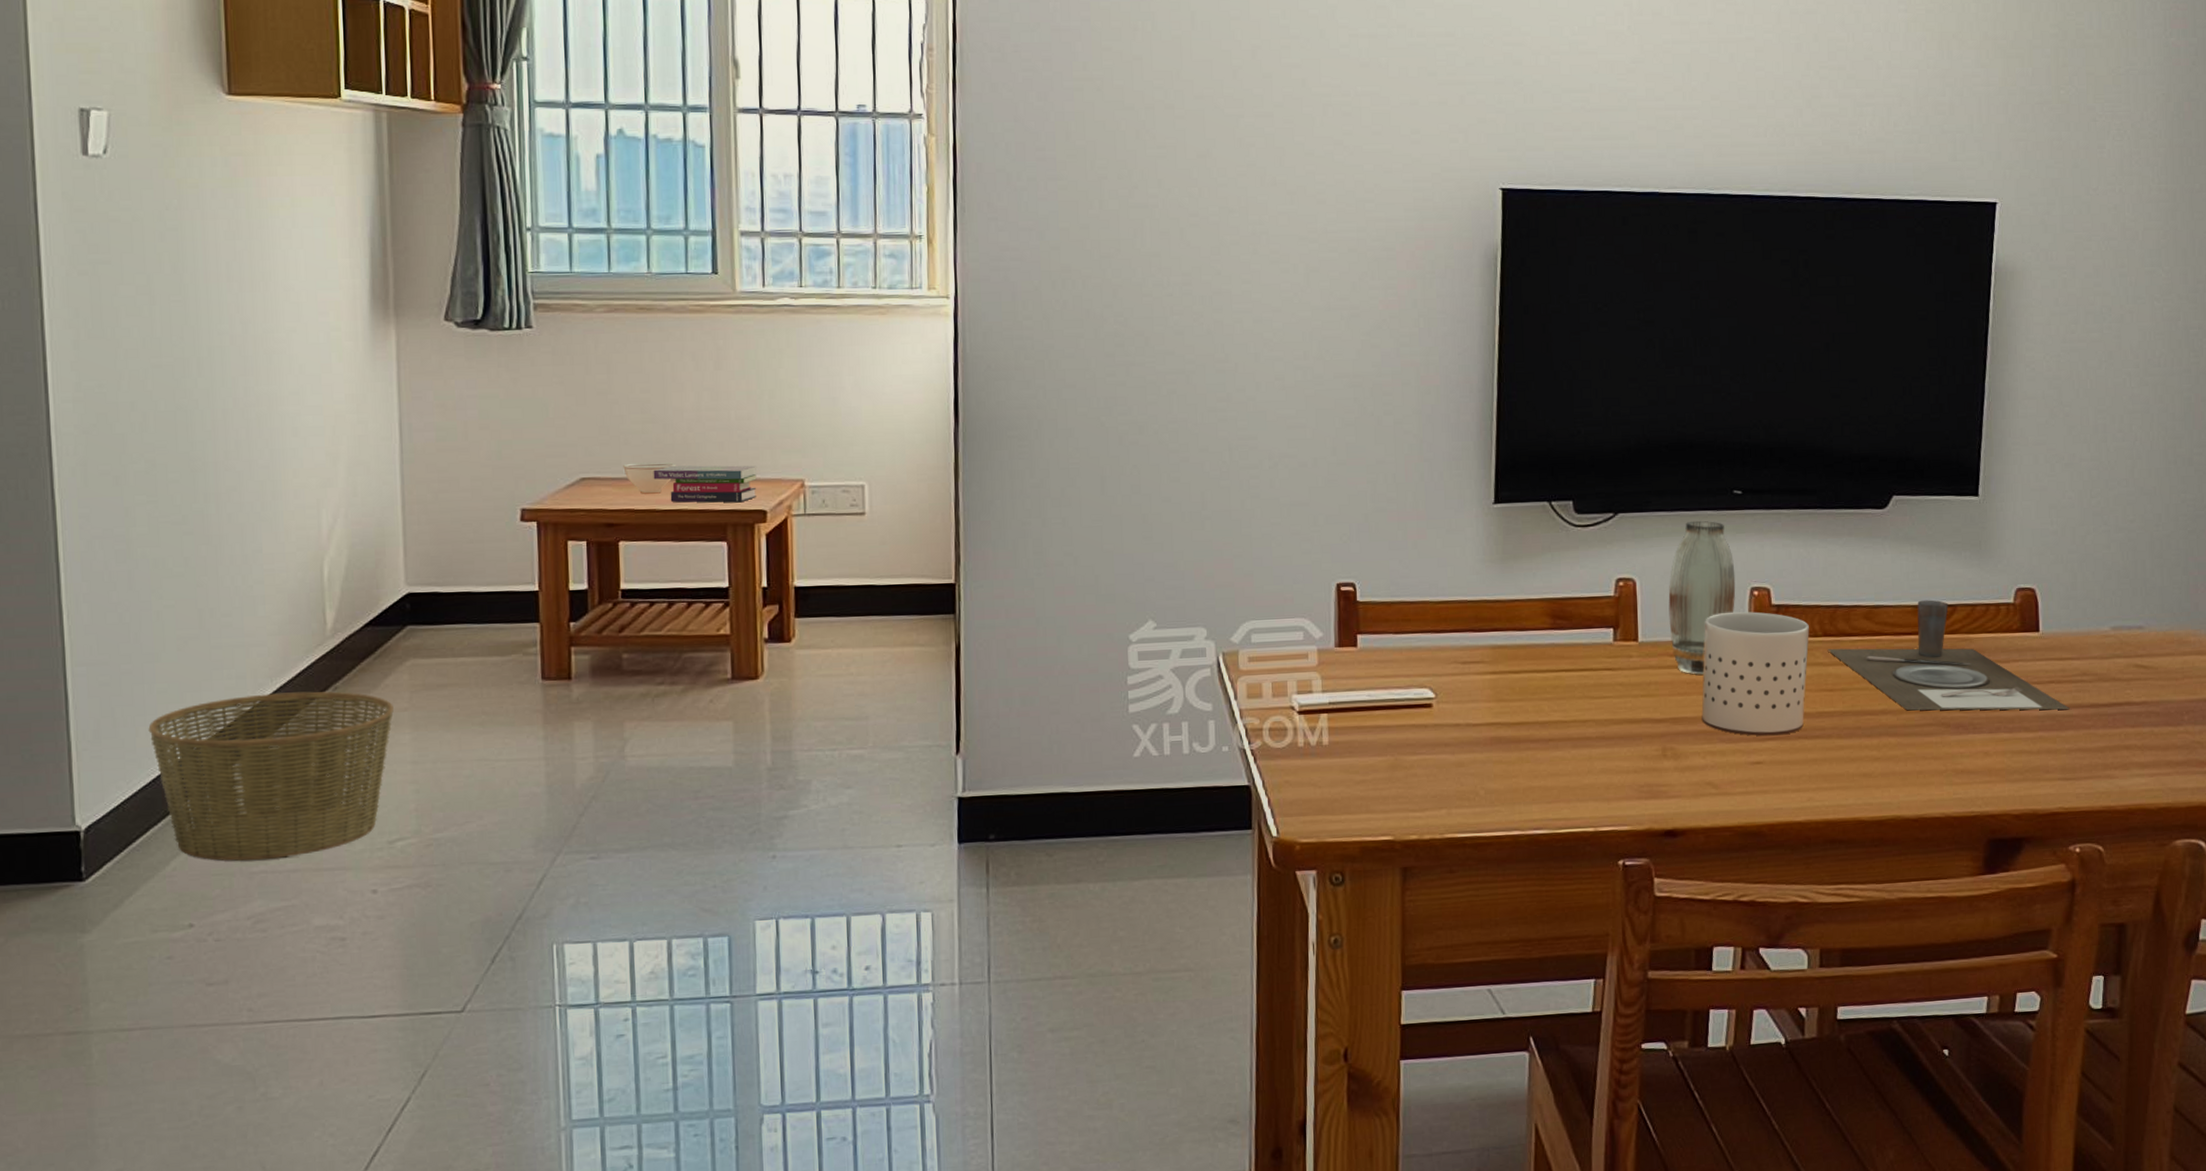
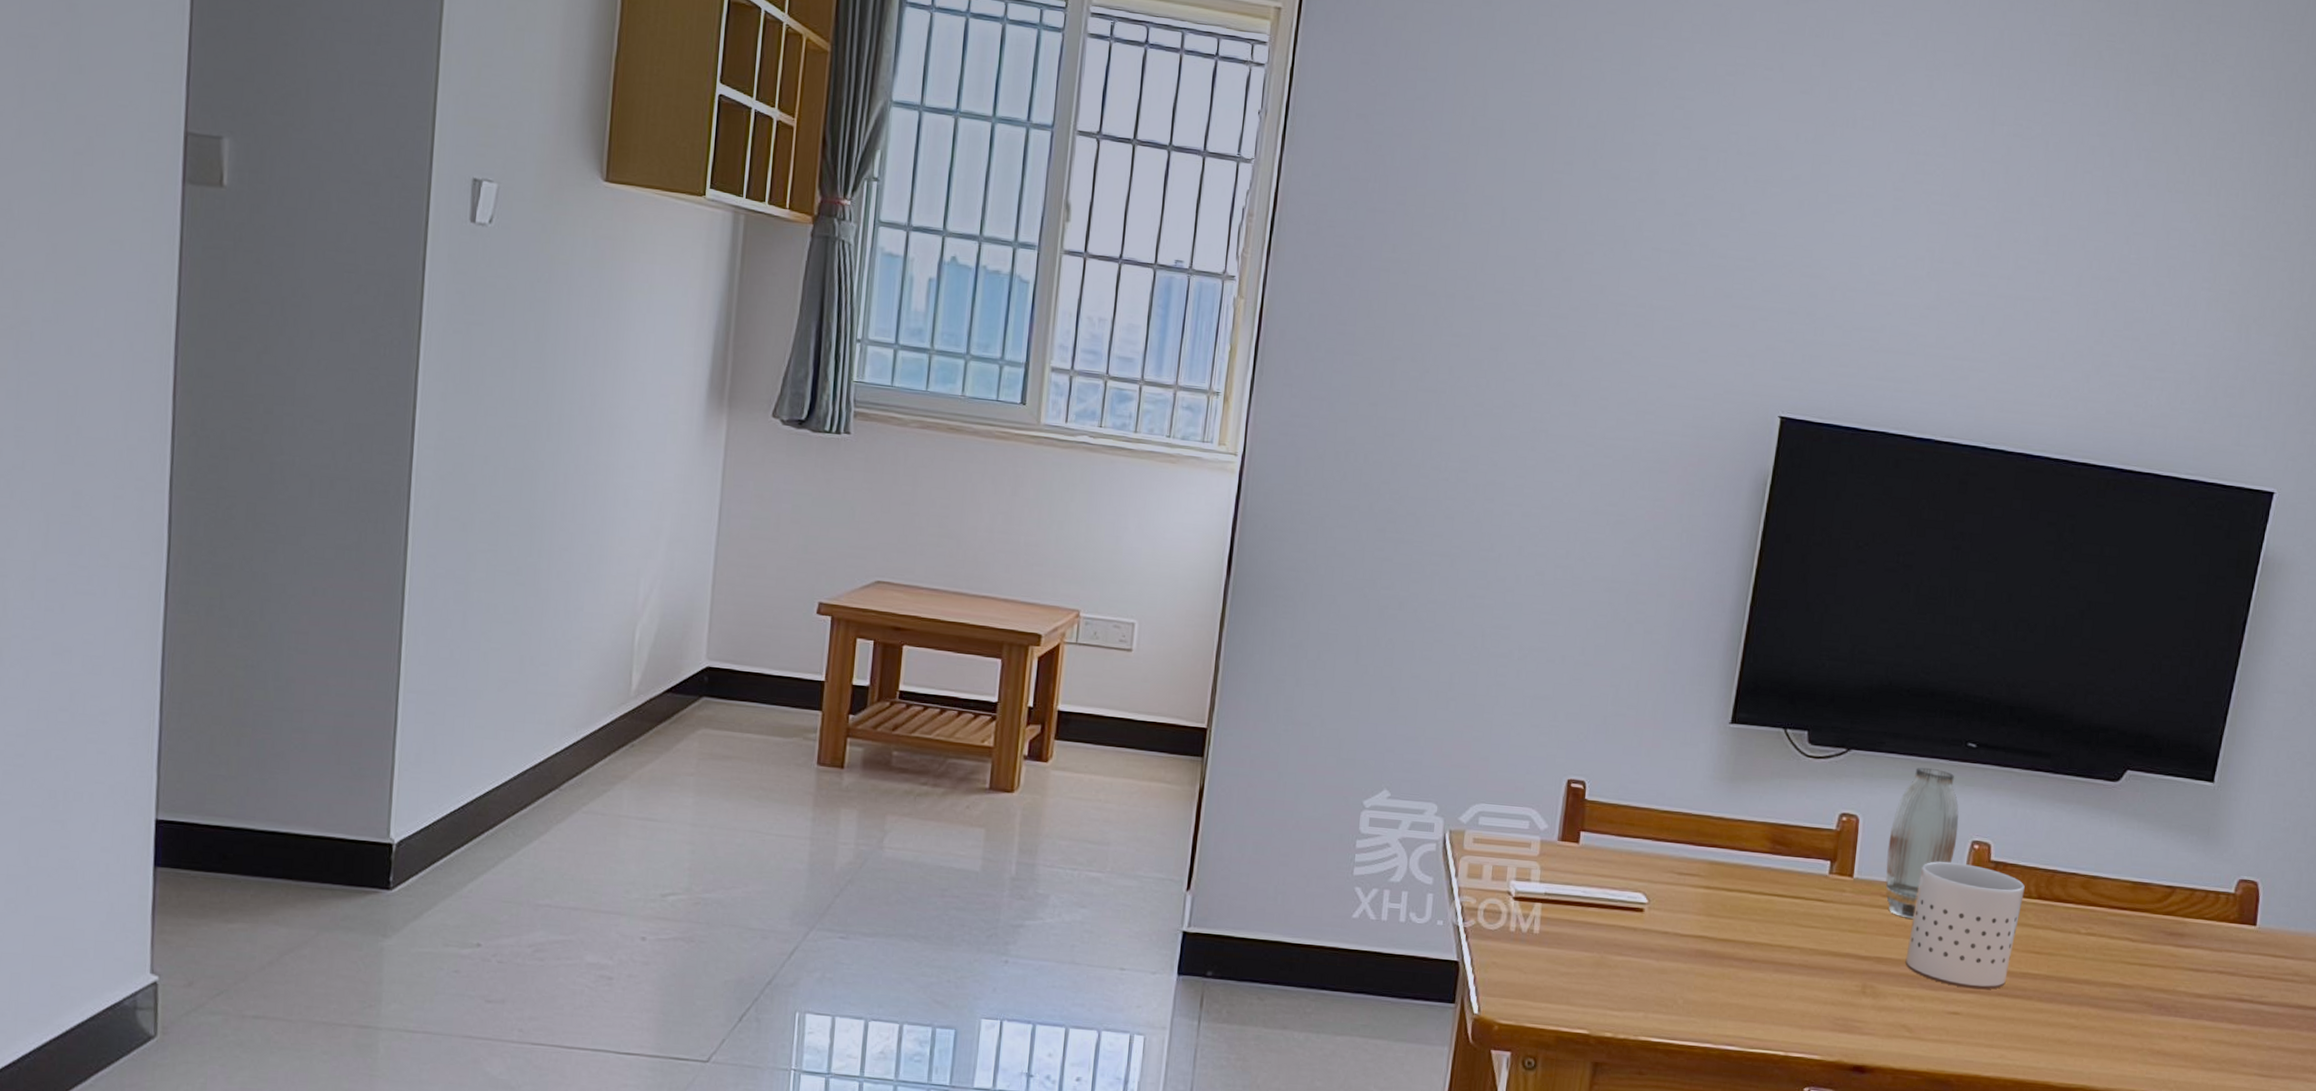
basket: present [148,691,394,861] -> none [463,741,682,896]
bowl: present [623,462,677,494] -> none [916,573,965,605]
books: present [653,465,758,503] -> none [942,580,1039,624]
place setting: present [1827,600,2071,711] -> none [2039,877,2277,1008]

